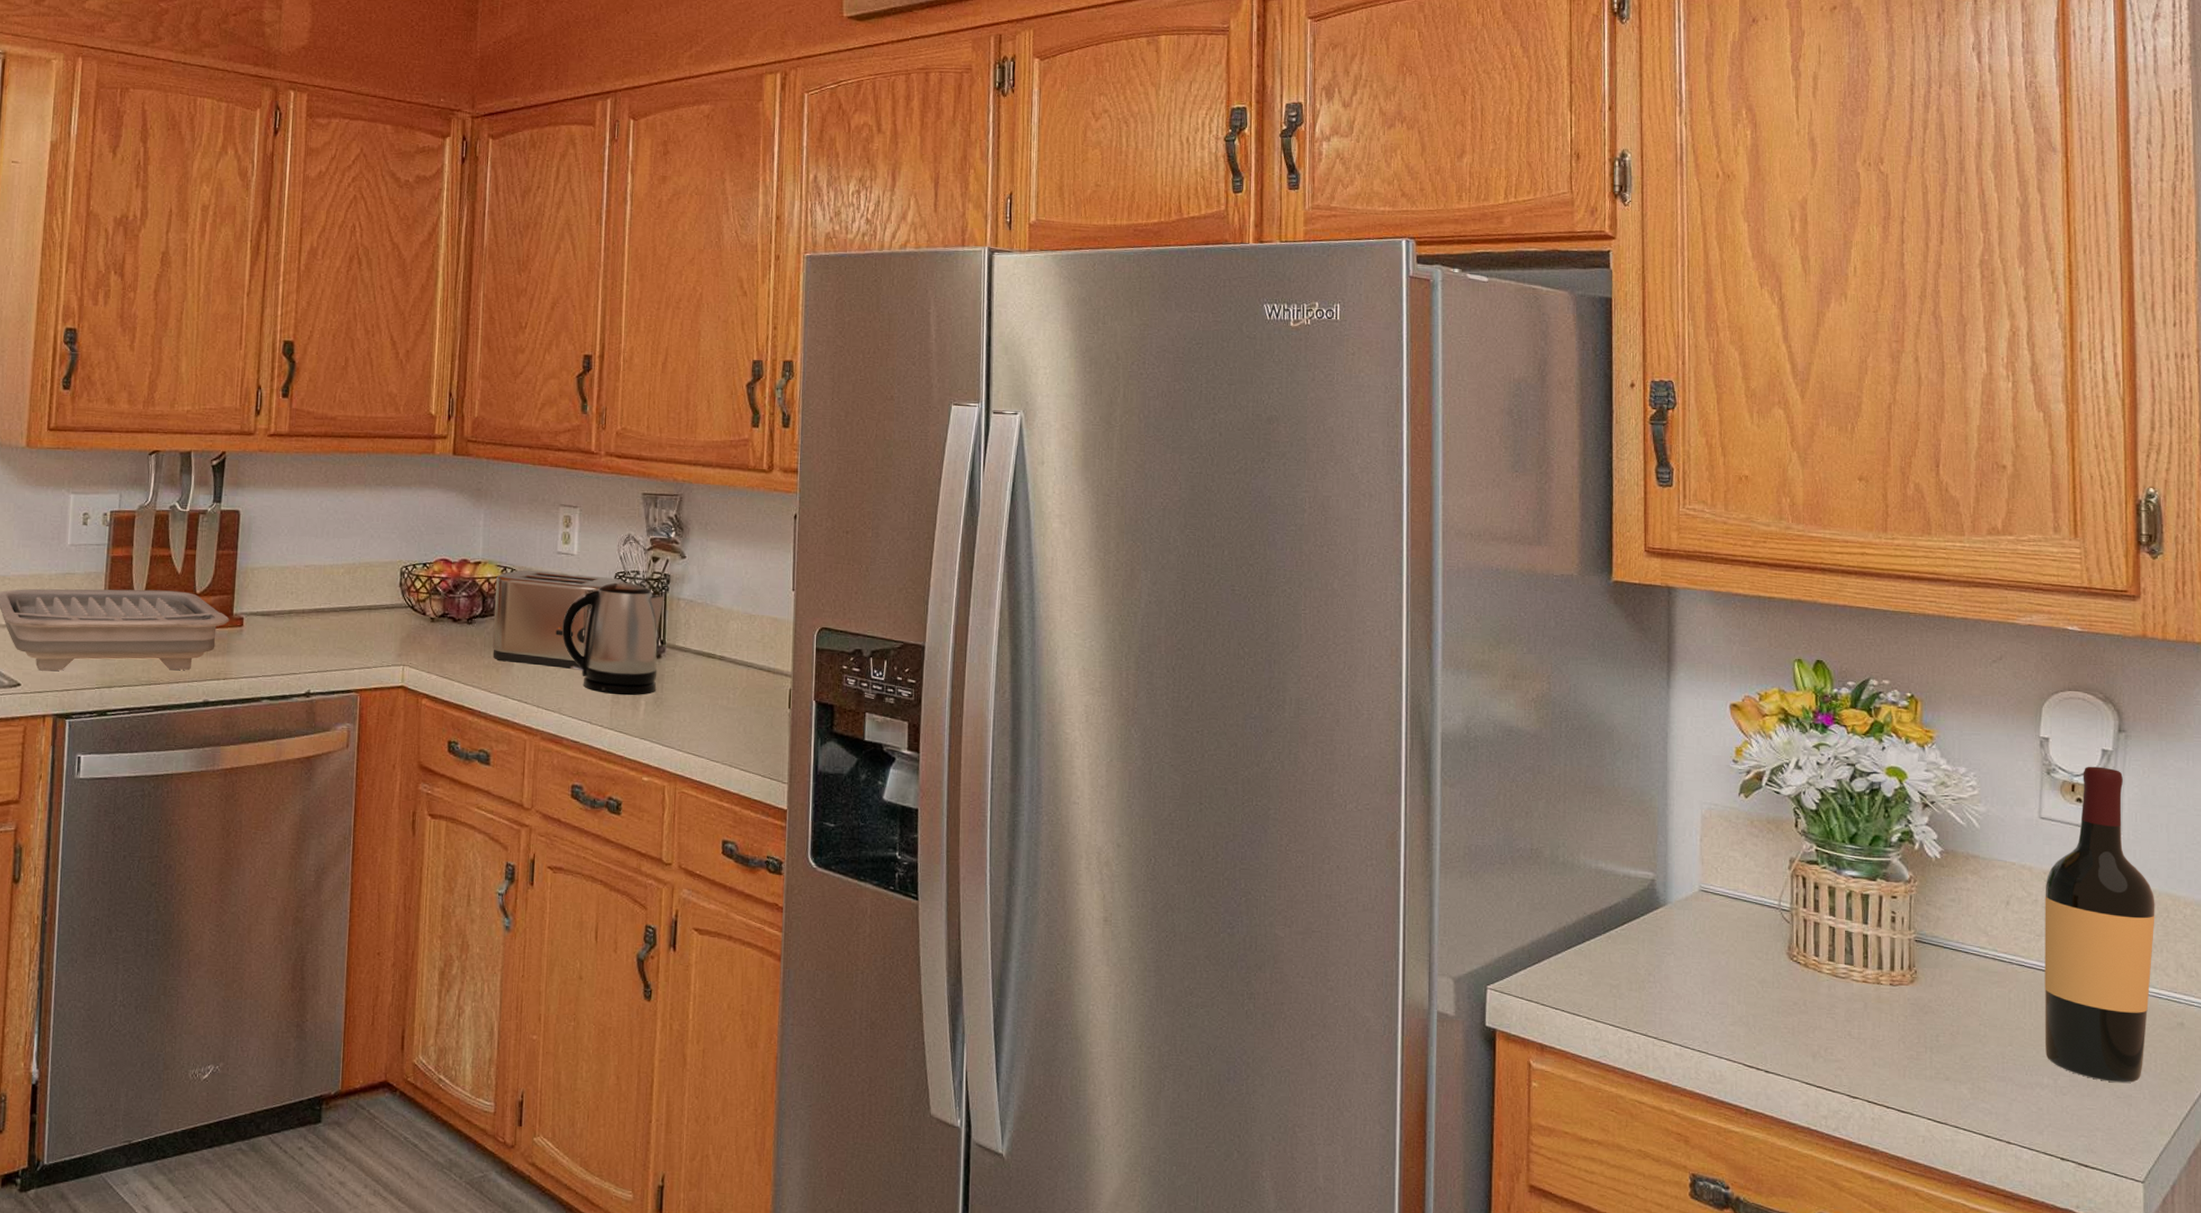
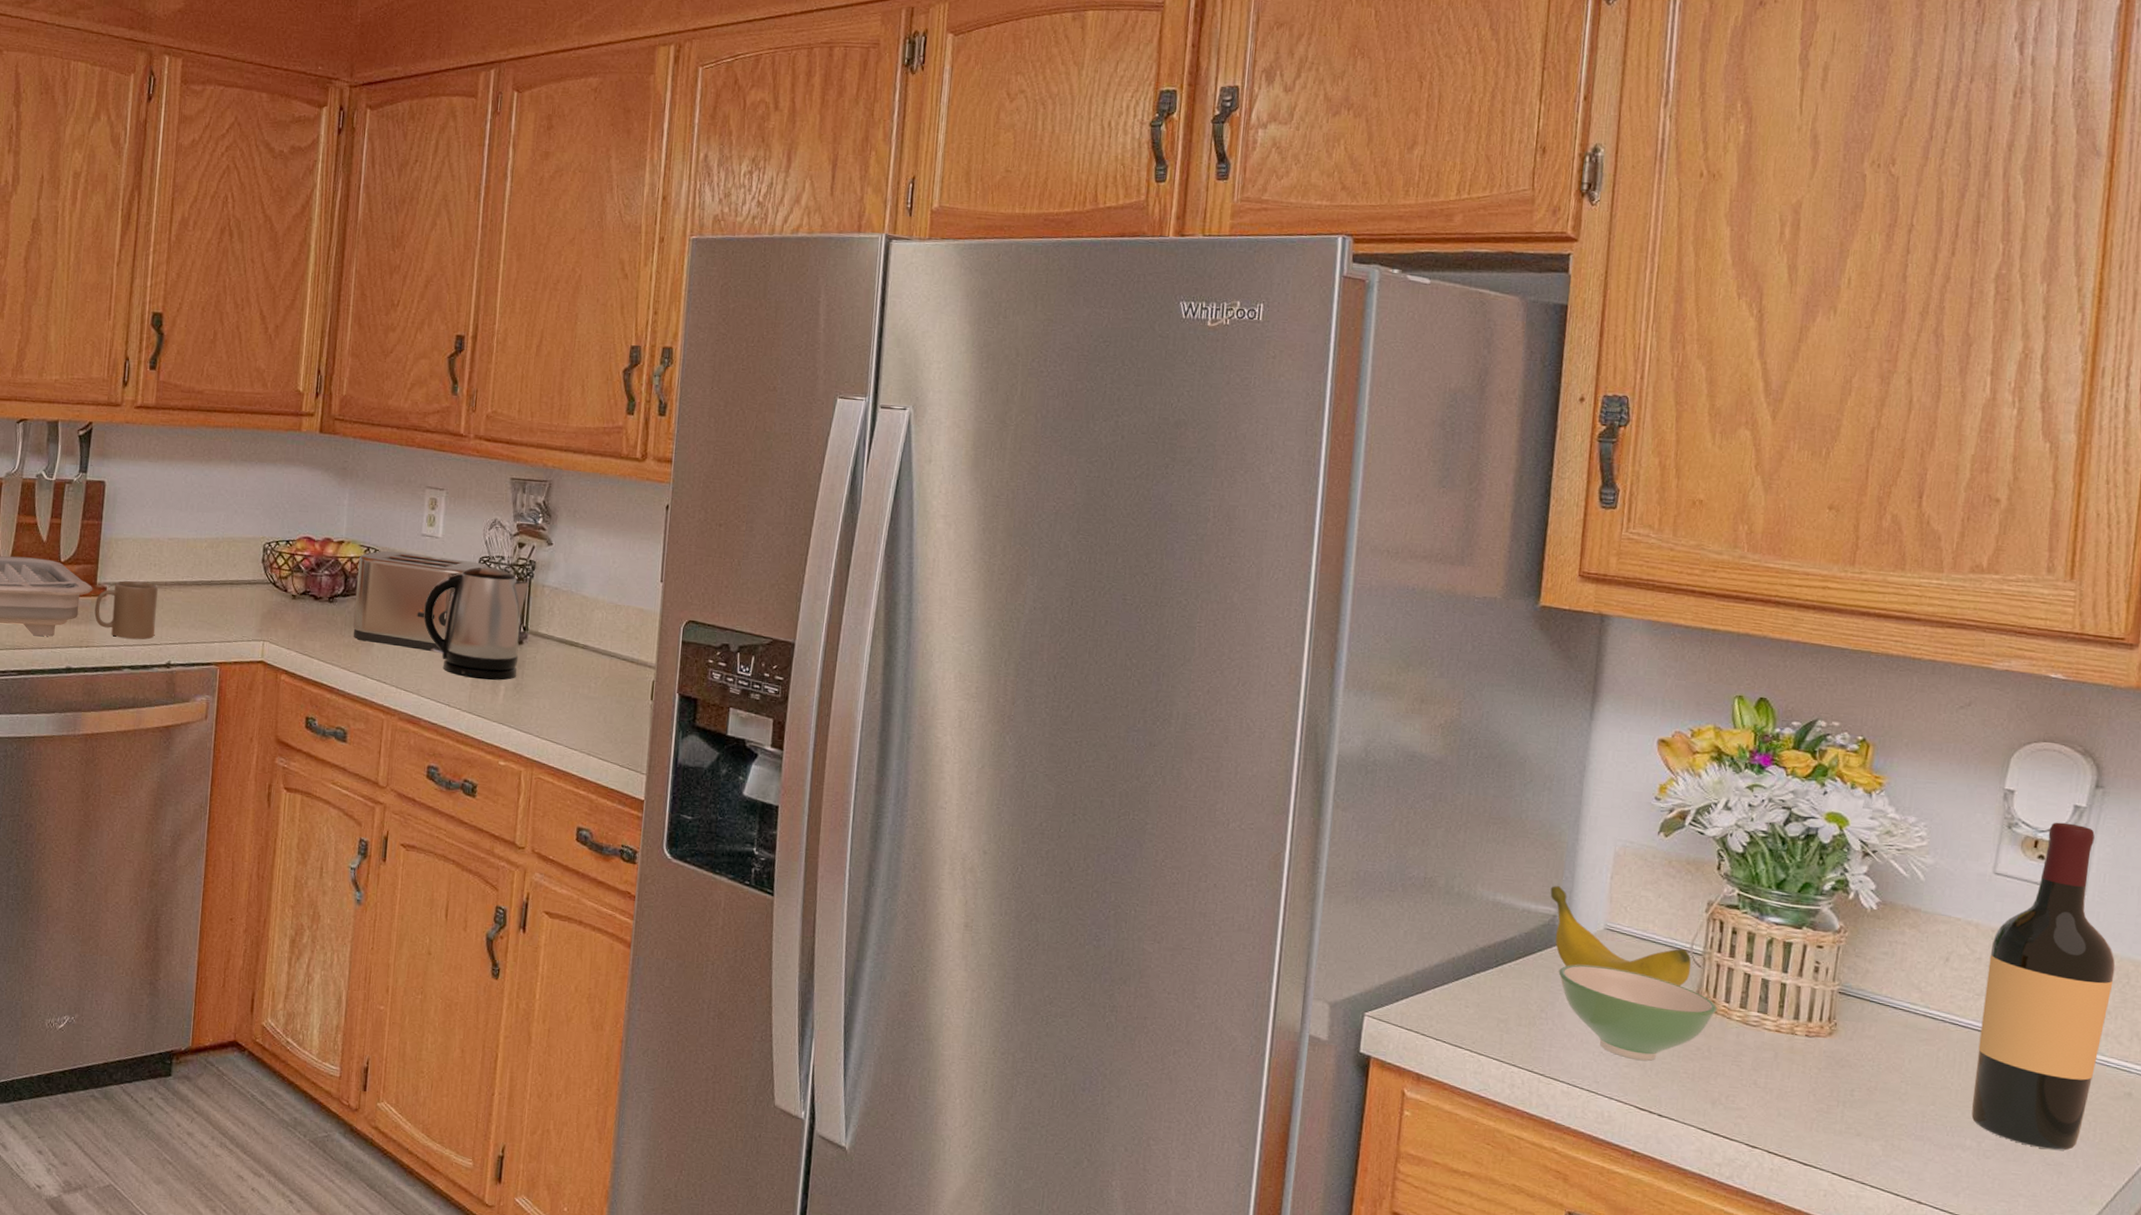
mug: none [231,610,295,670] -> present [94,581,158,640]
banana: none [1647,851,1781,943] -> present [1550,886,1692,987]
bowl: none [1661,926,1809,1019] -> present [1558,964,1718,1062]

